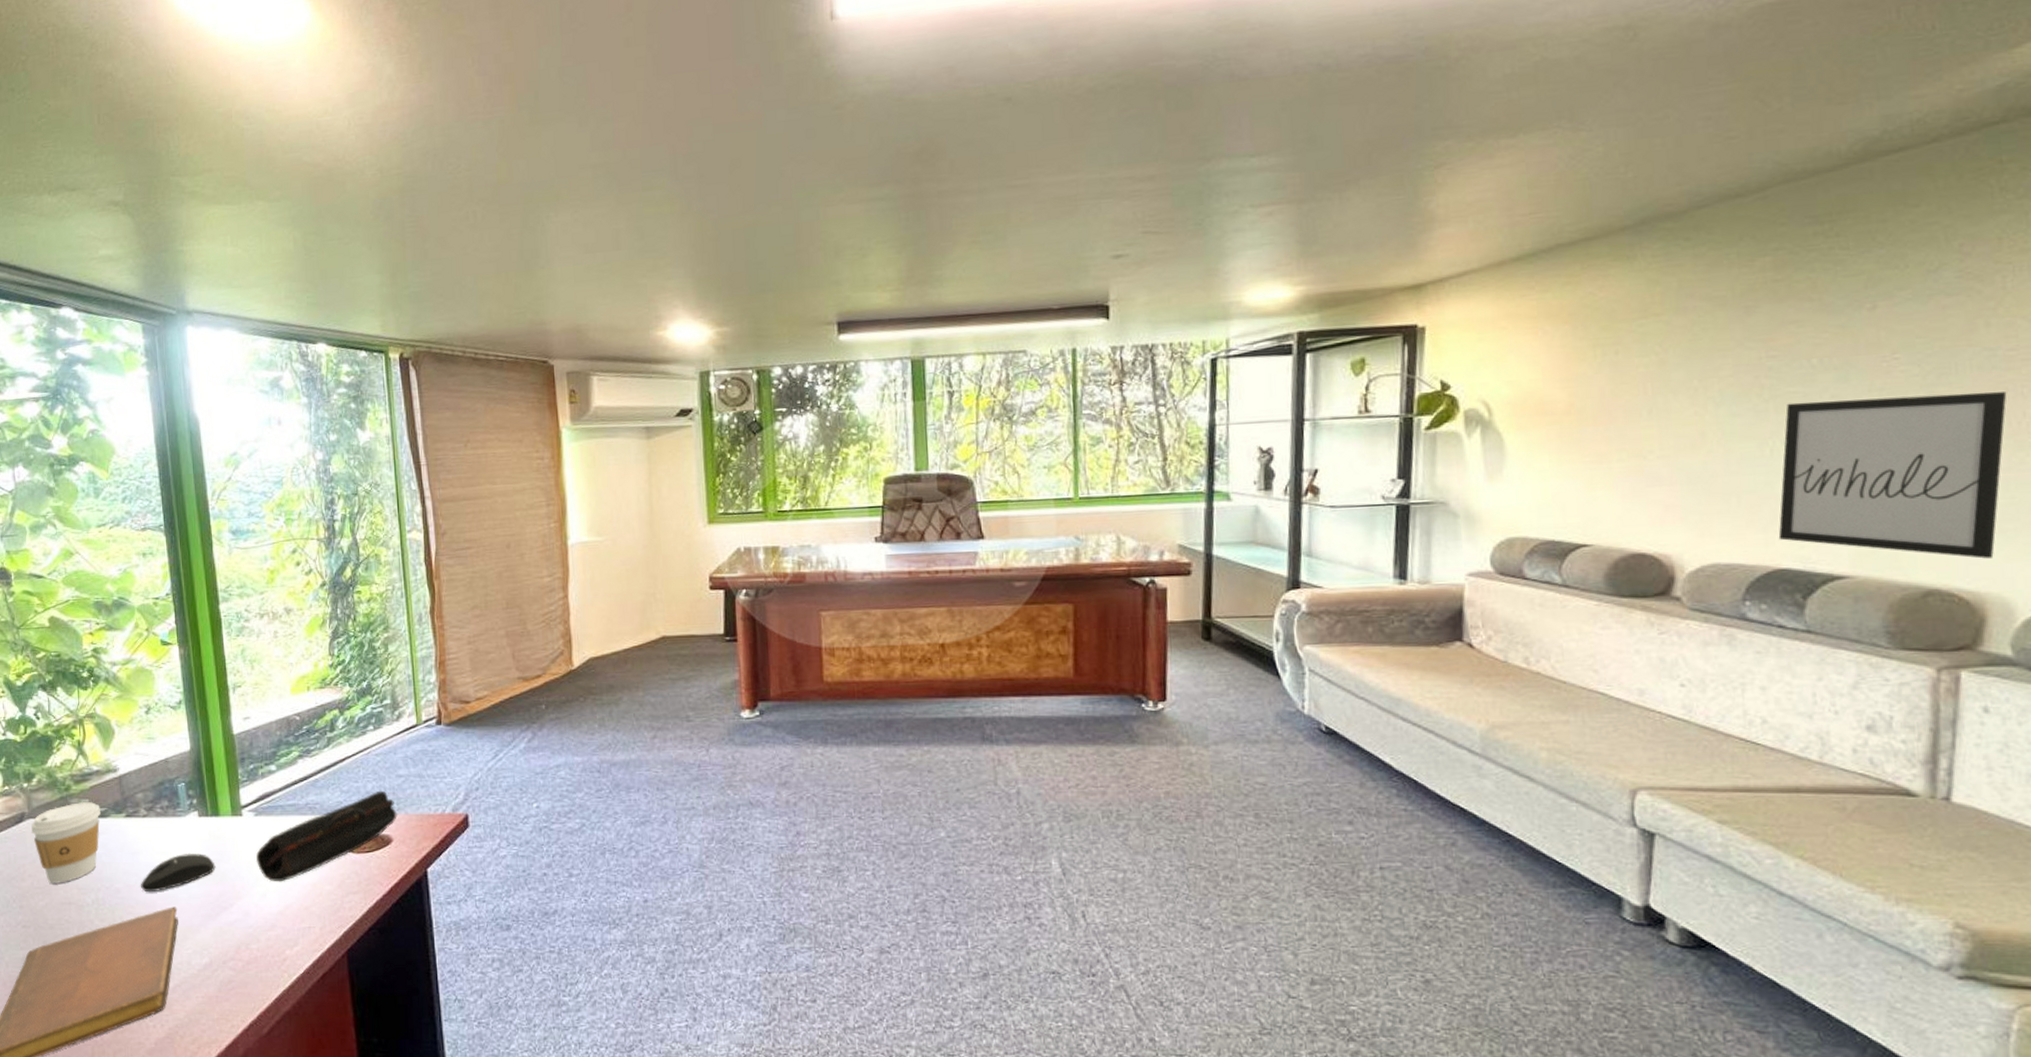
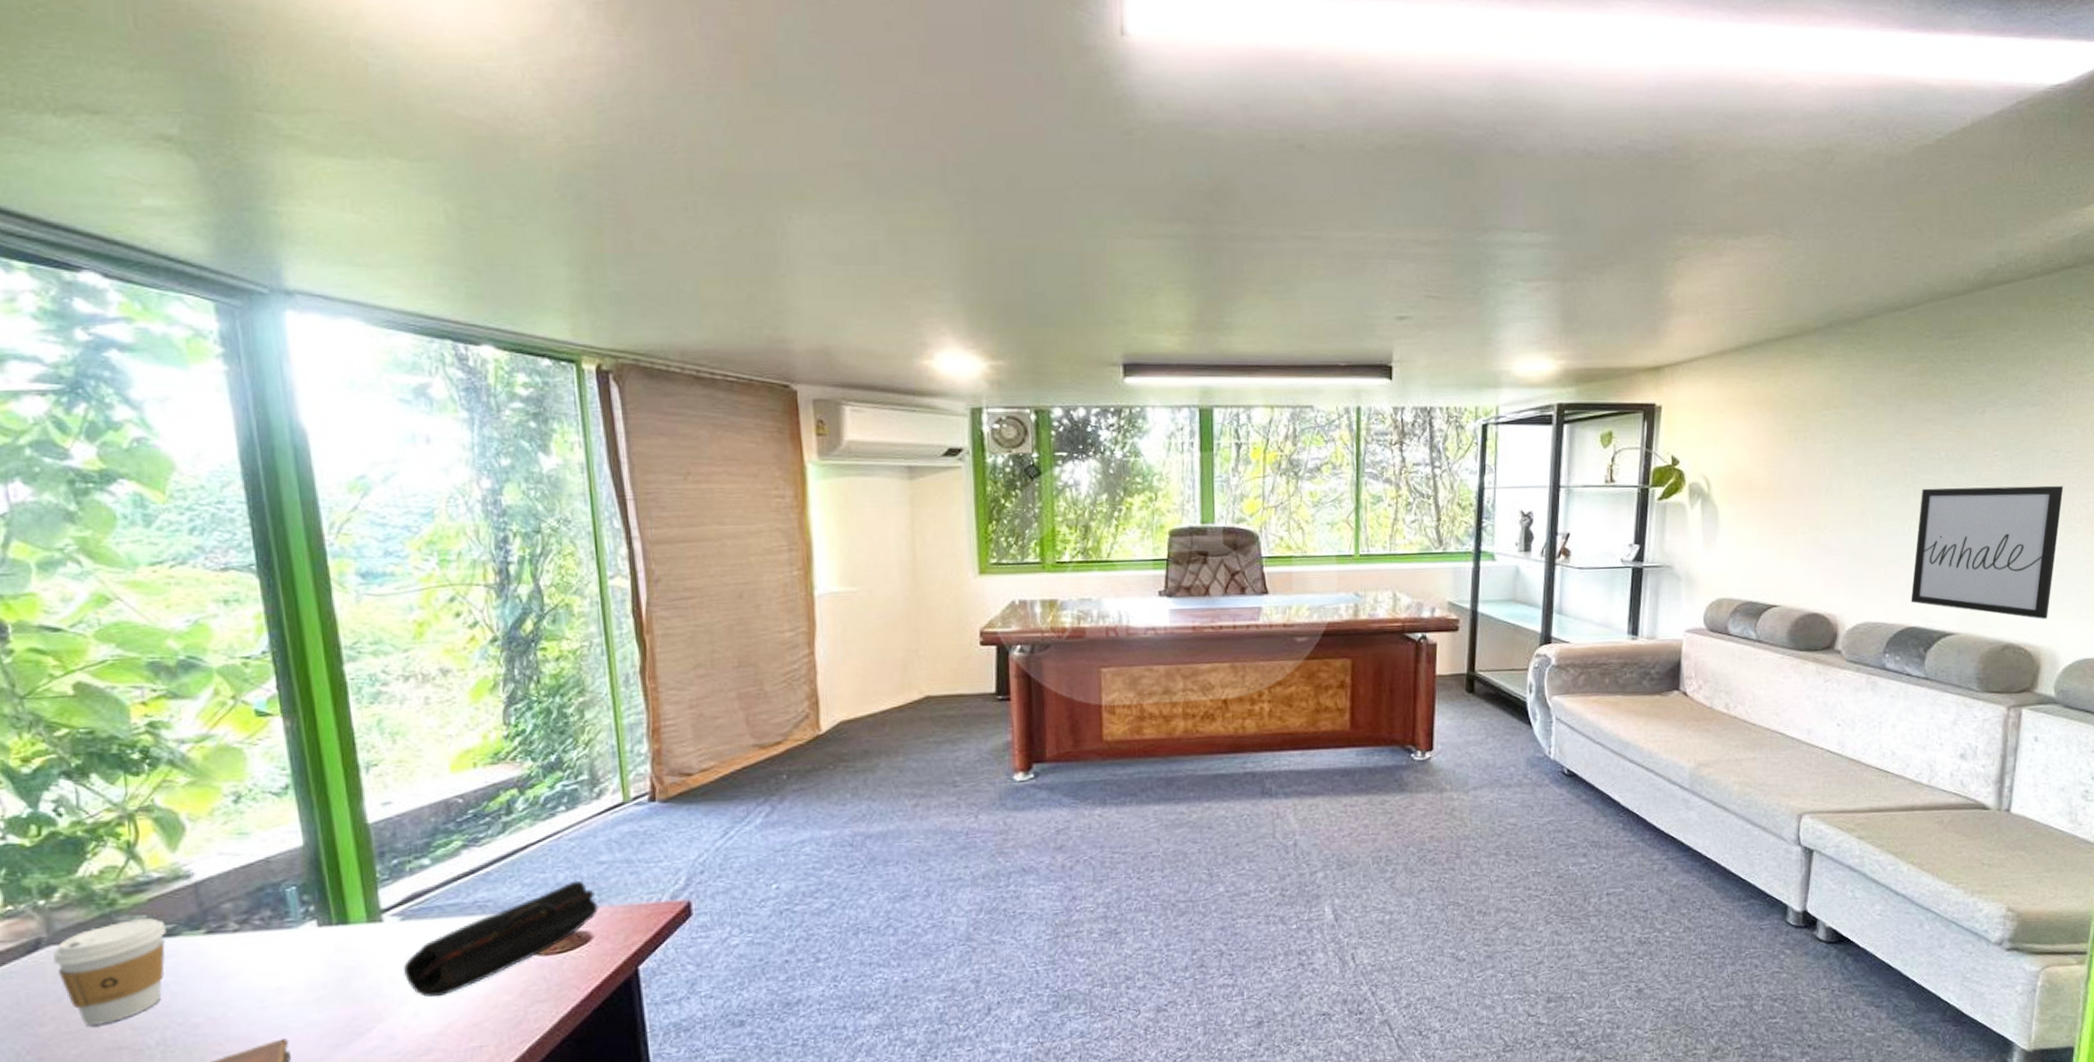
mouse: present [141,852,216,893] -> none [232,971,345,1025]

